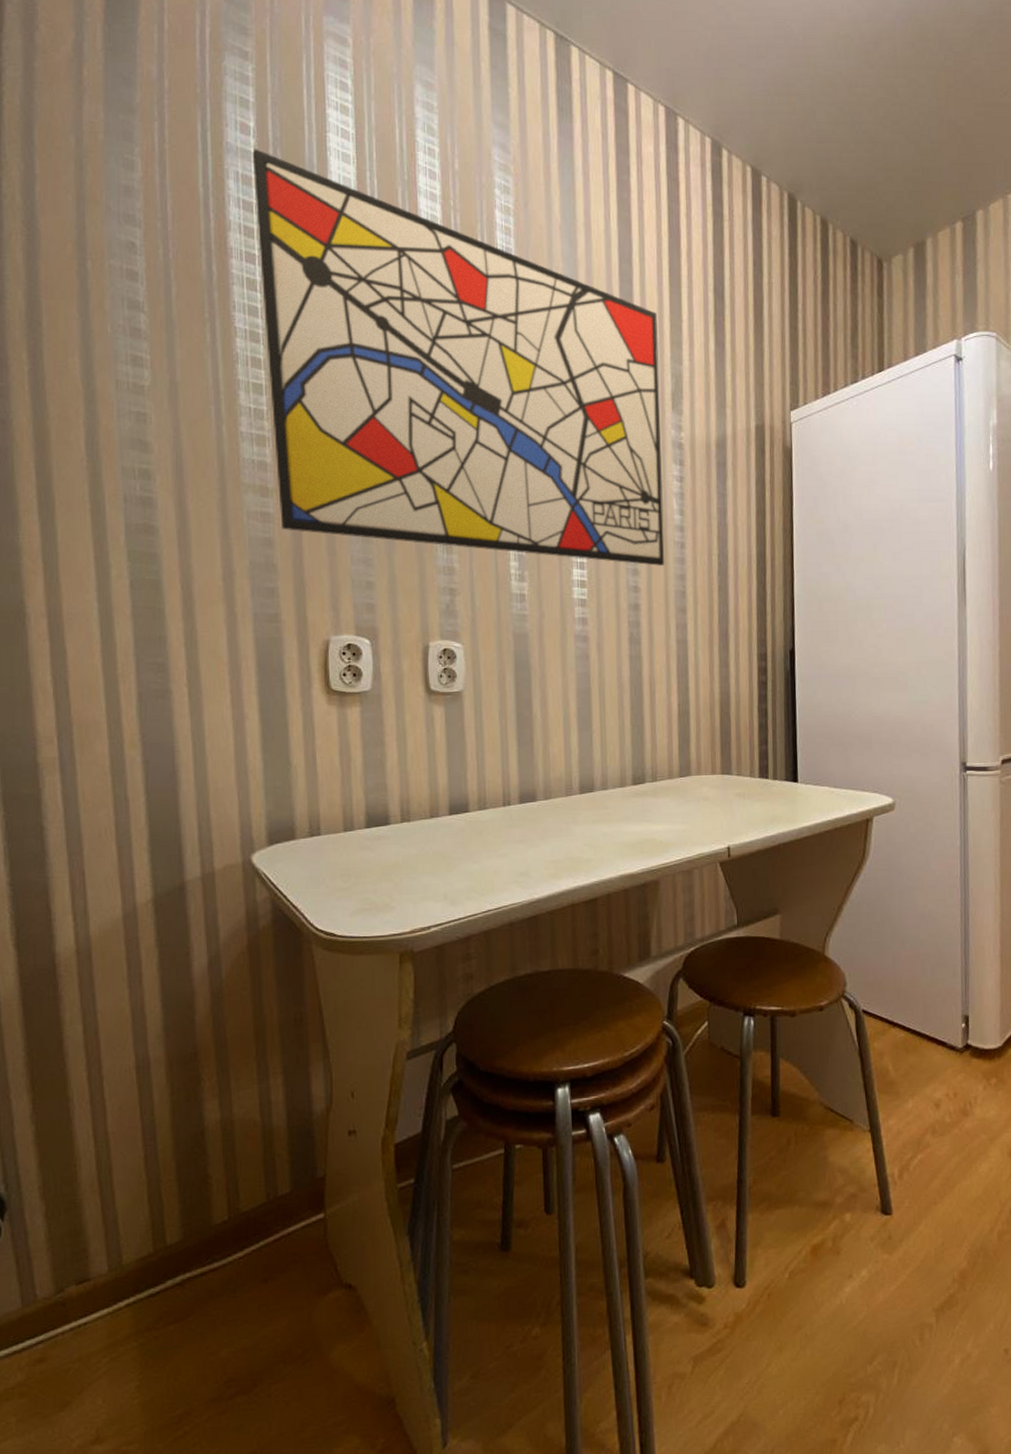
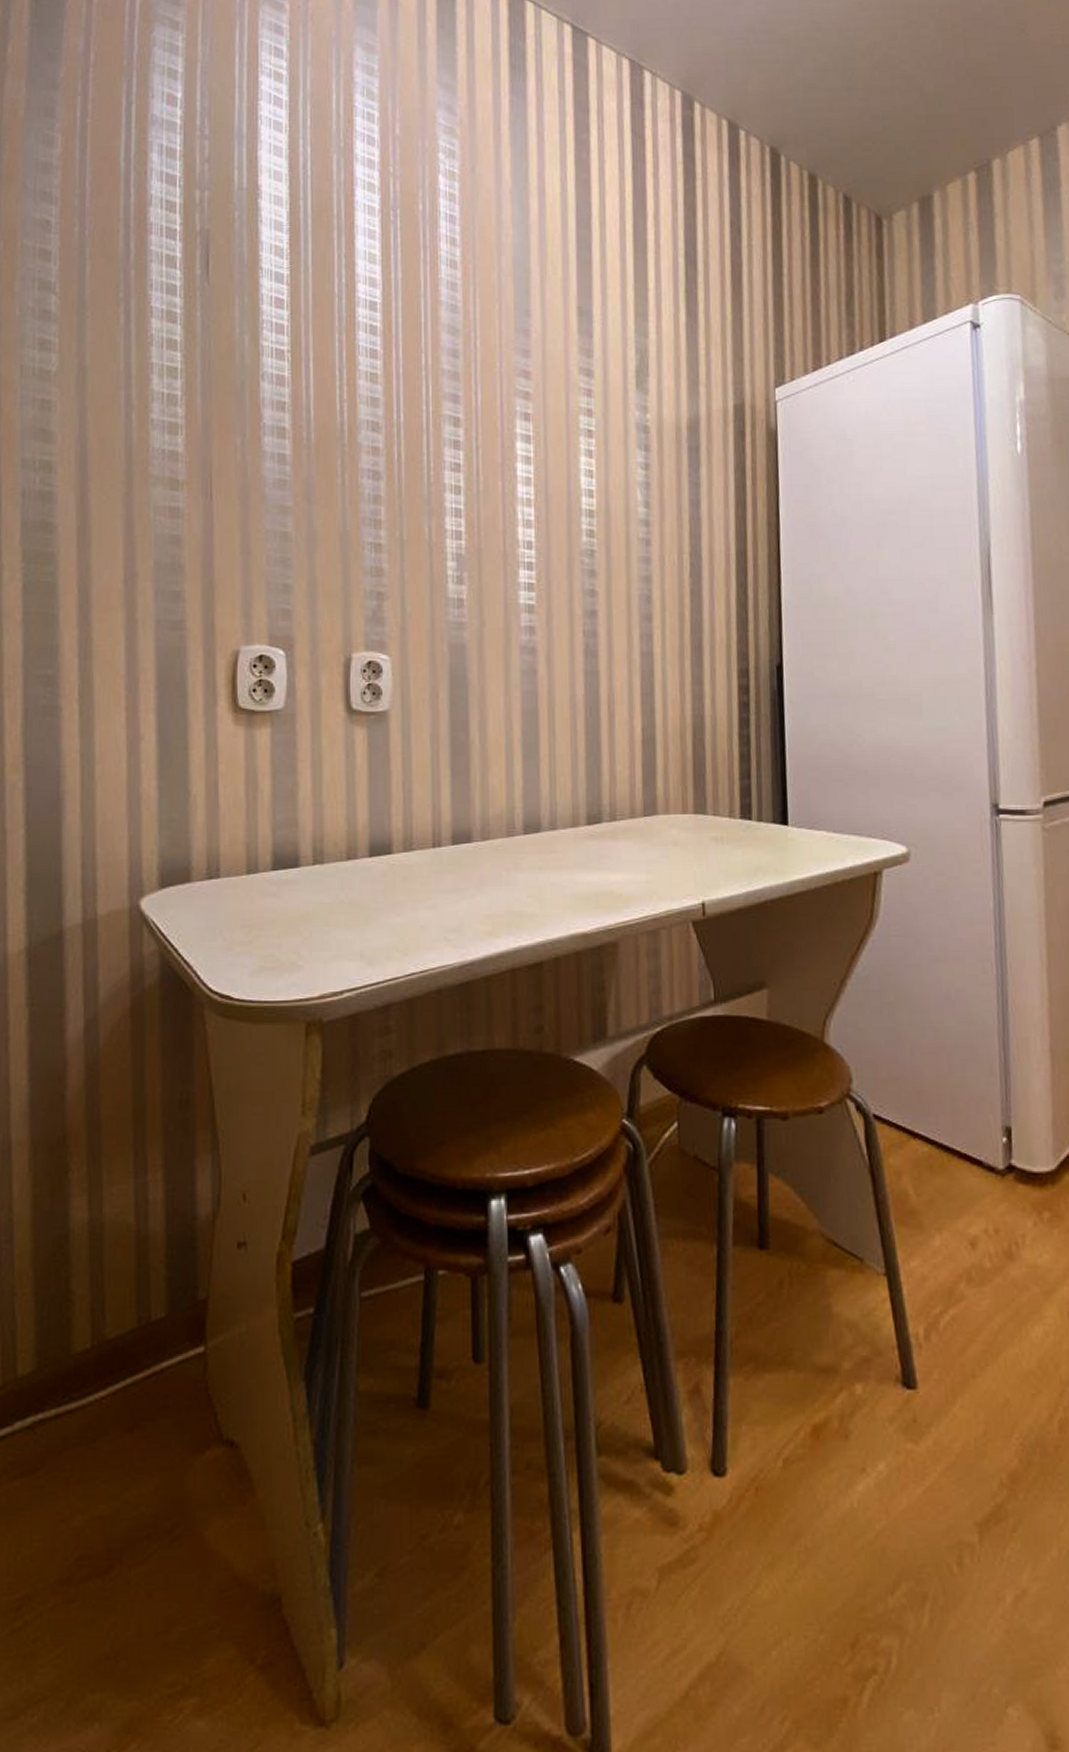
wall art: present [252,148,665,566] -> none [178,119,627,566]

